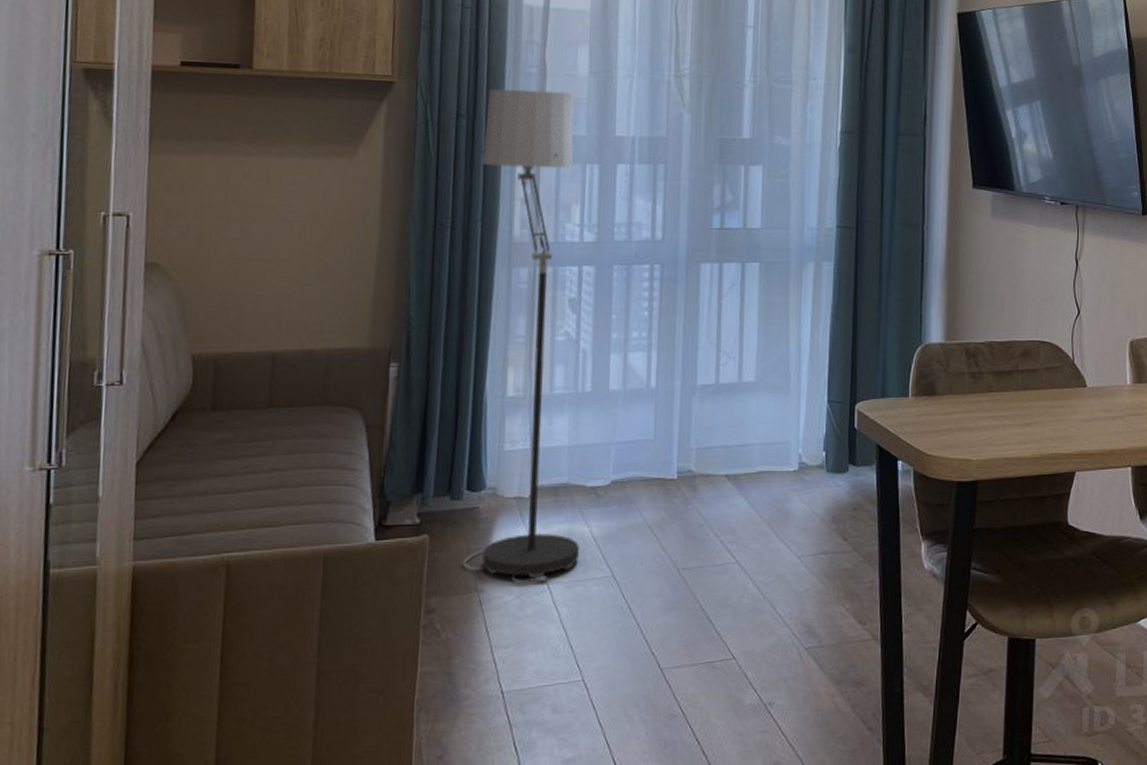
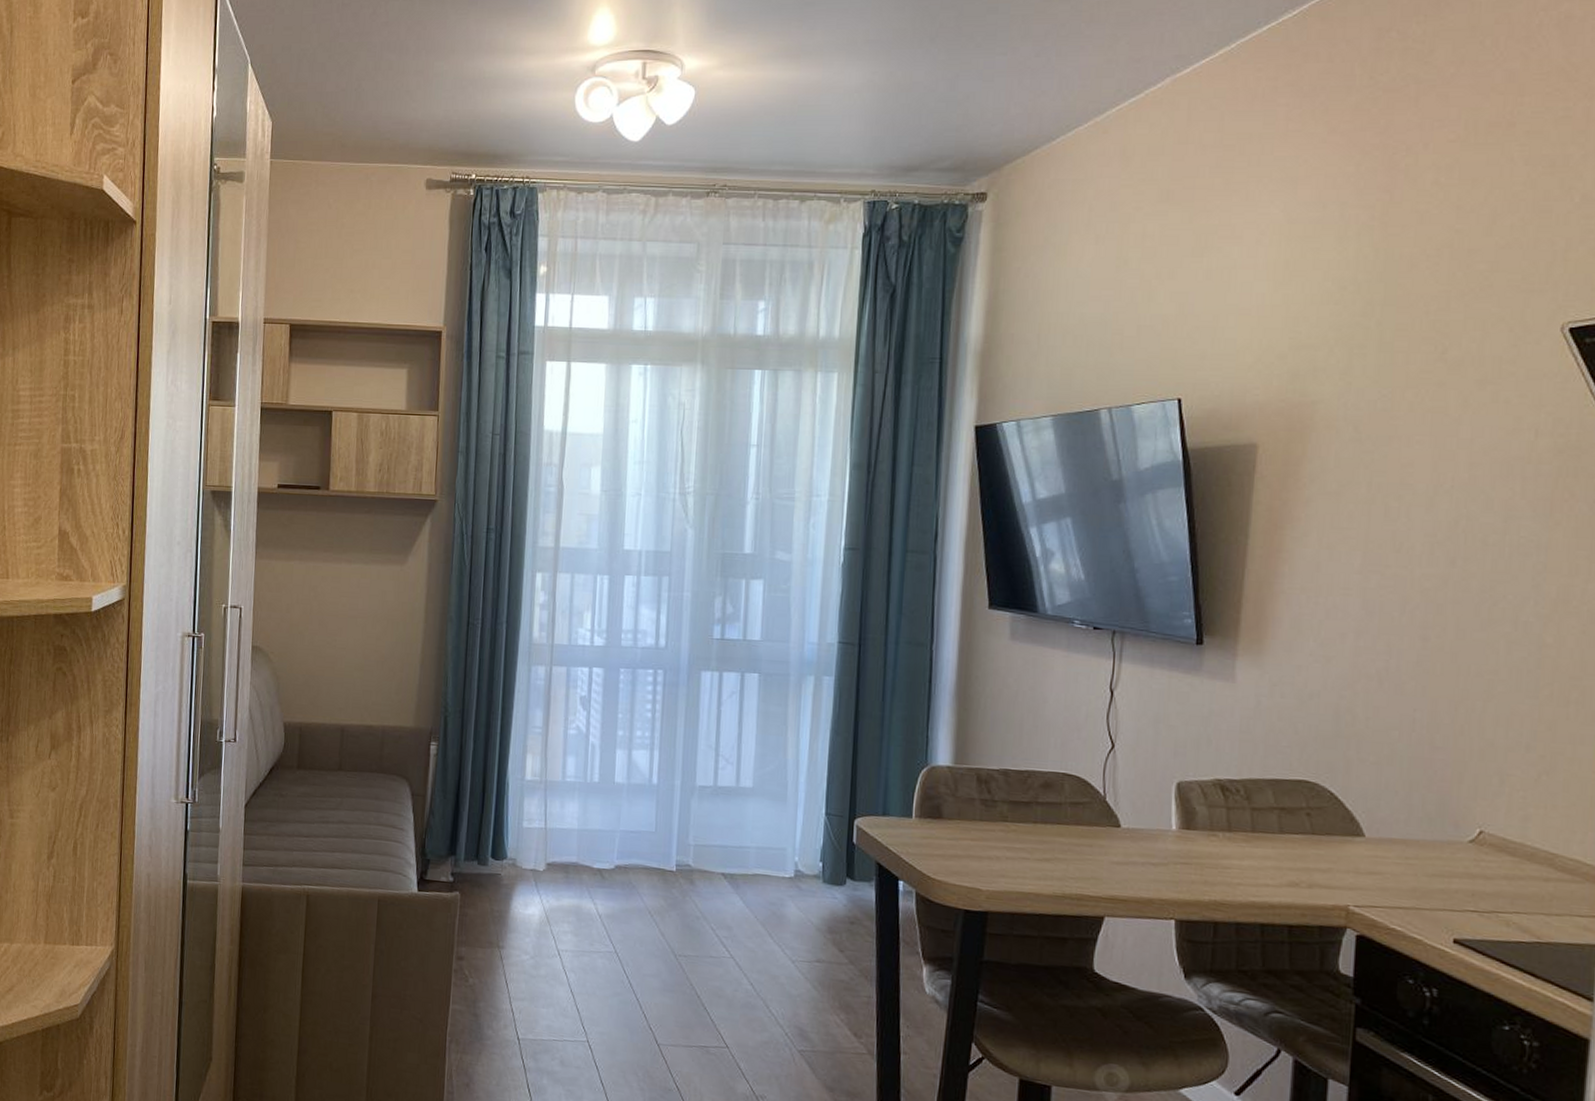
floor lamp: present [463,89,580,582] -> none [488,506,587,947]

